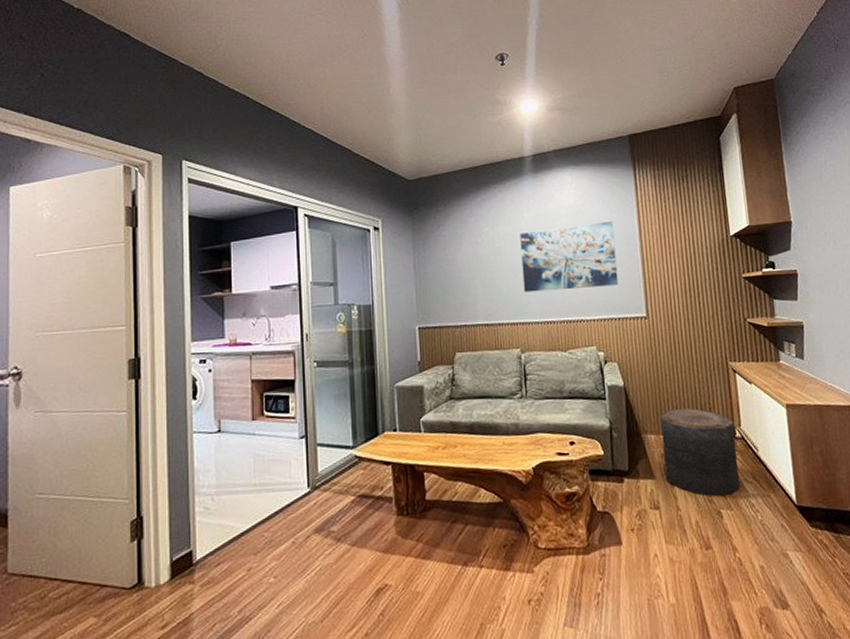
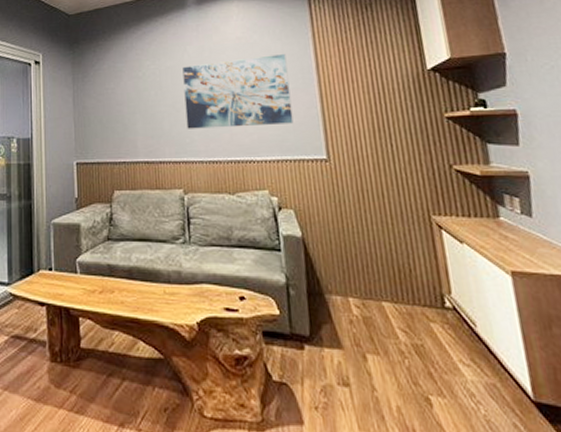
stool: present [660,408,740,497] -> none [347,267,454,379]

